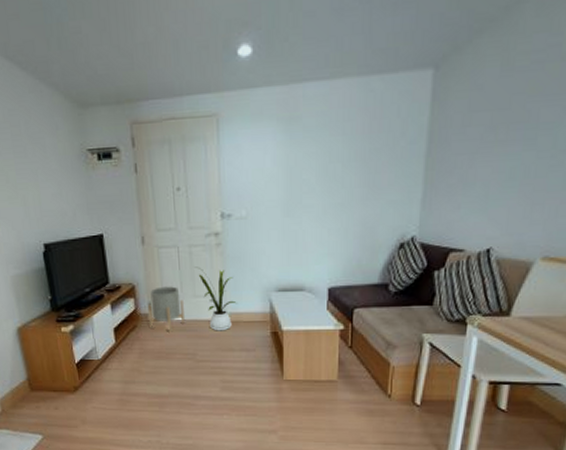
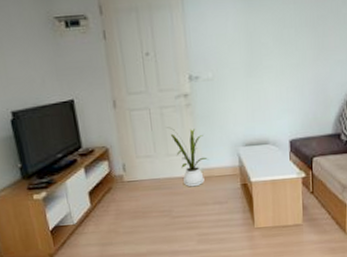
planter: present [148,286,185,333] -> none [123,147,159,193]

